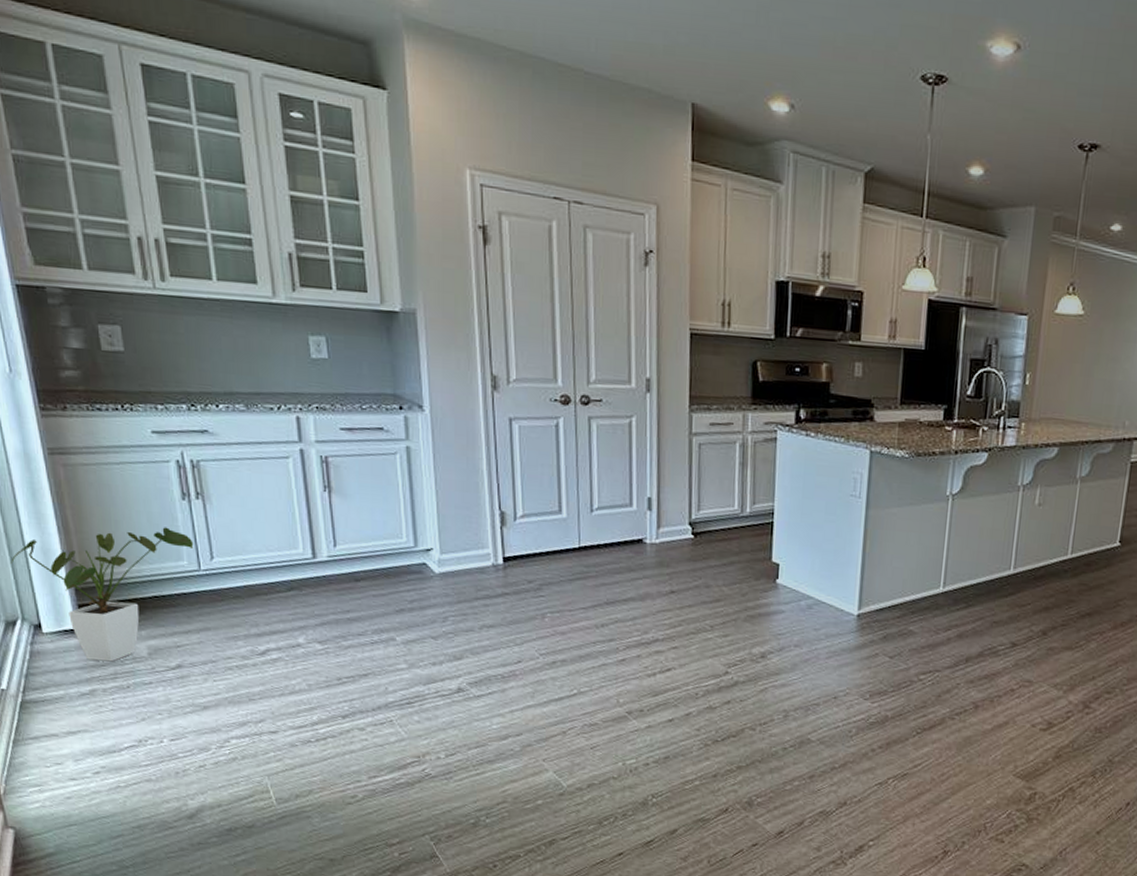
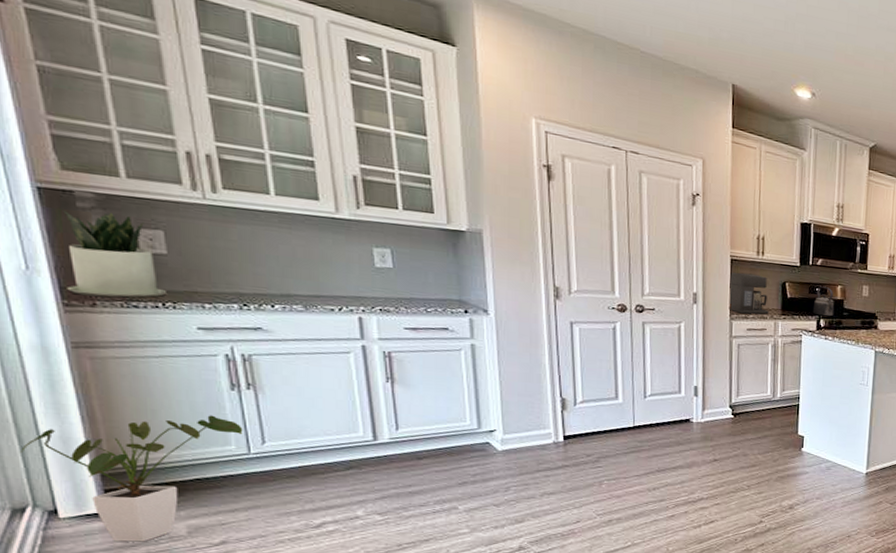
planter: none [37,307,126,401] -> present [63,209,168,299]
coffee maker: none [688,350,737,405] -> present [728,272,769,315]
kettle: none [790,365,819,406] -> present [812,286,835,317]

